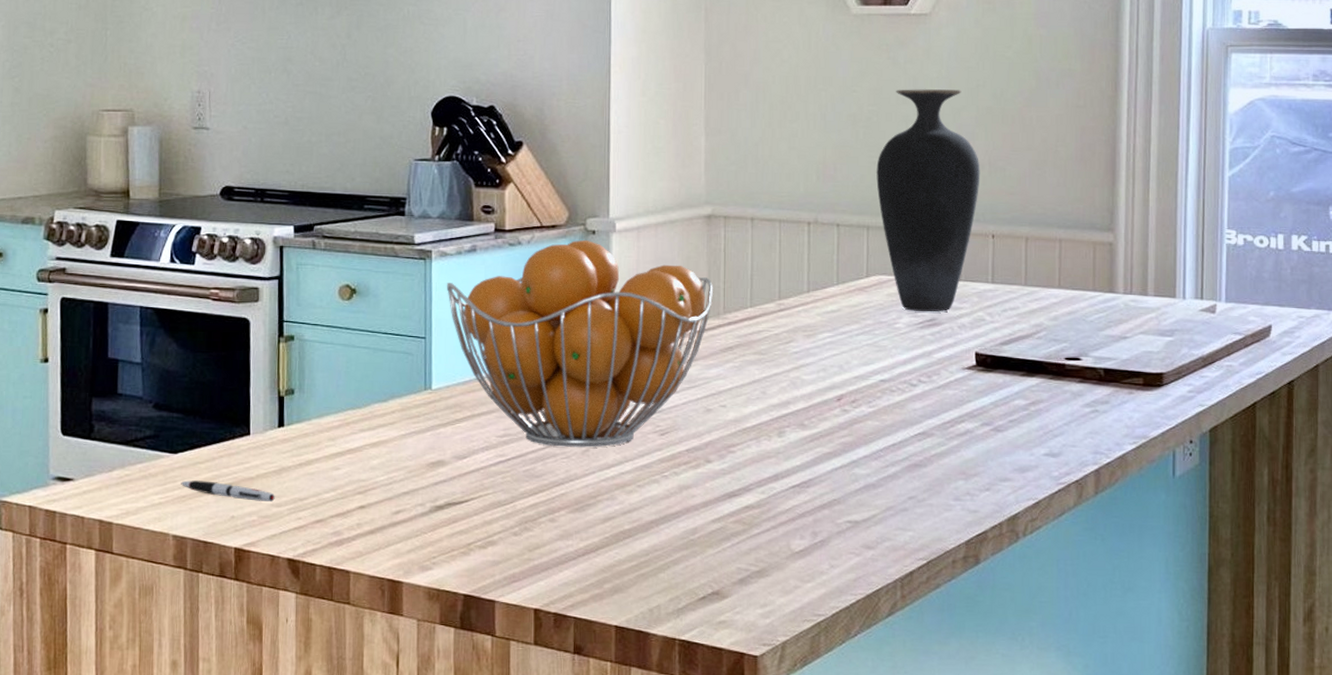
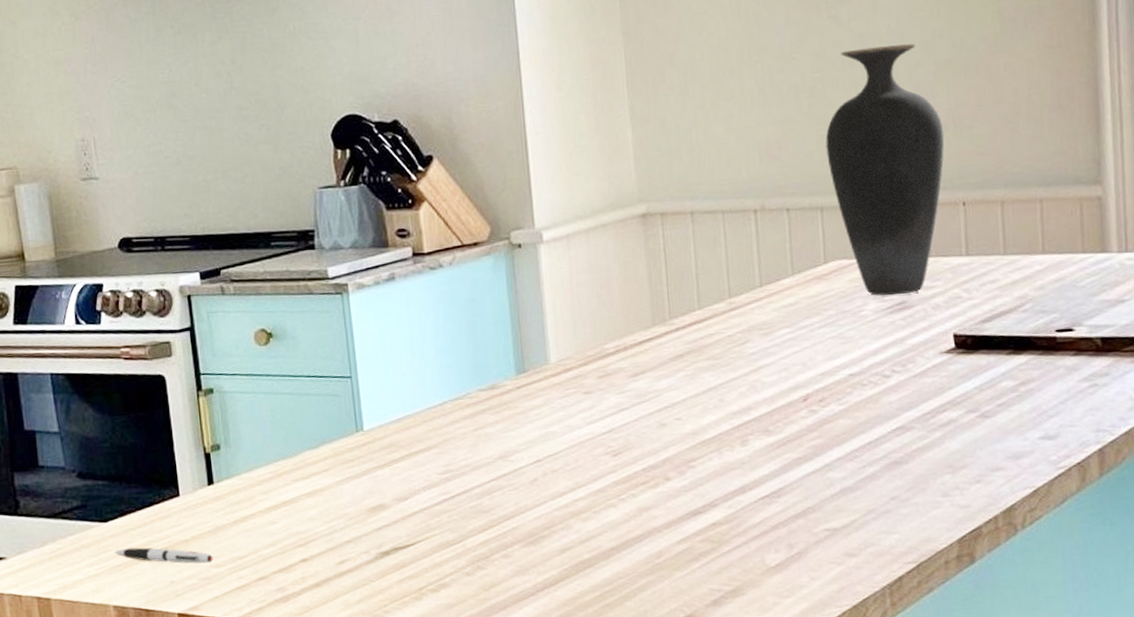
fruit basket: present [446,239,714,447] -> none [367,254,657,478]

